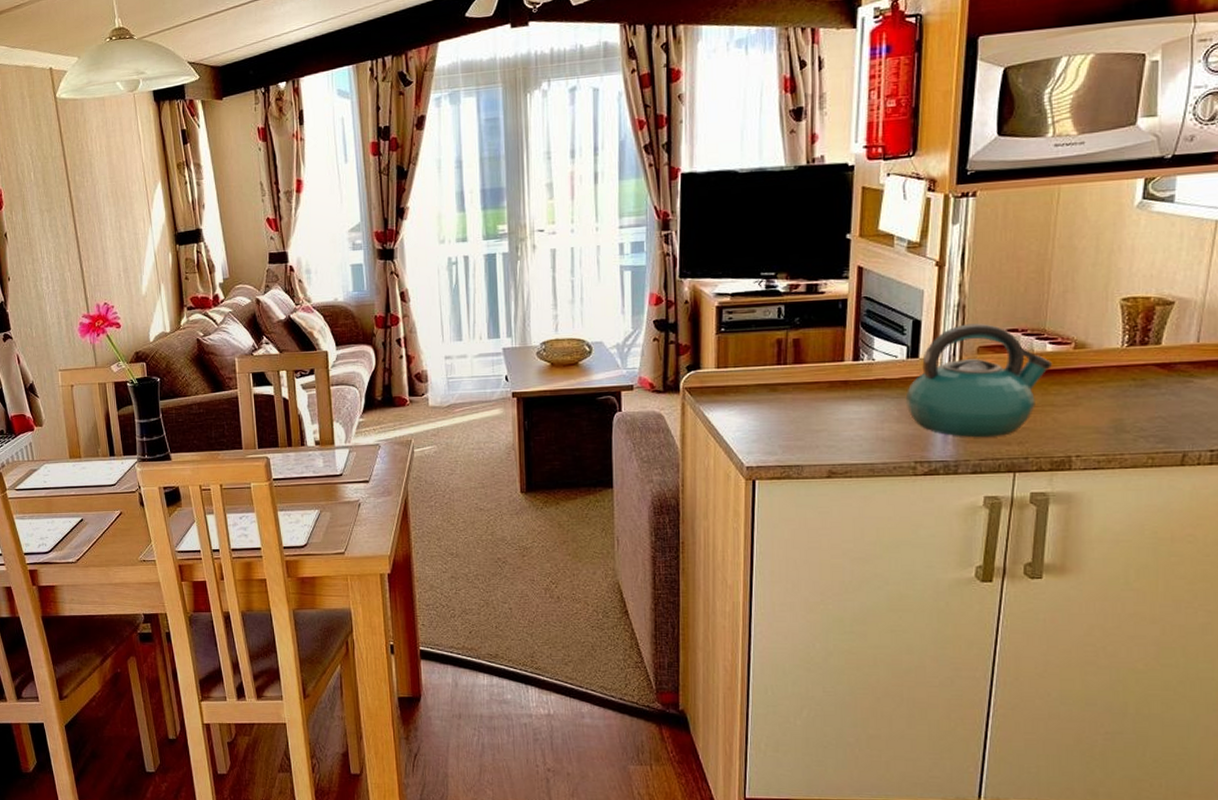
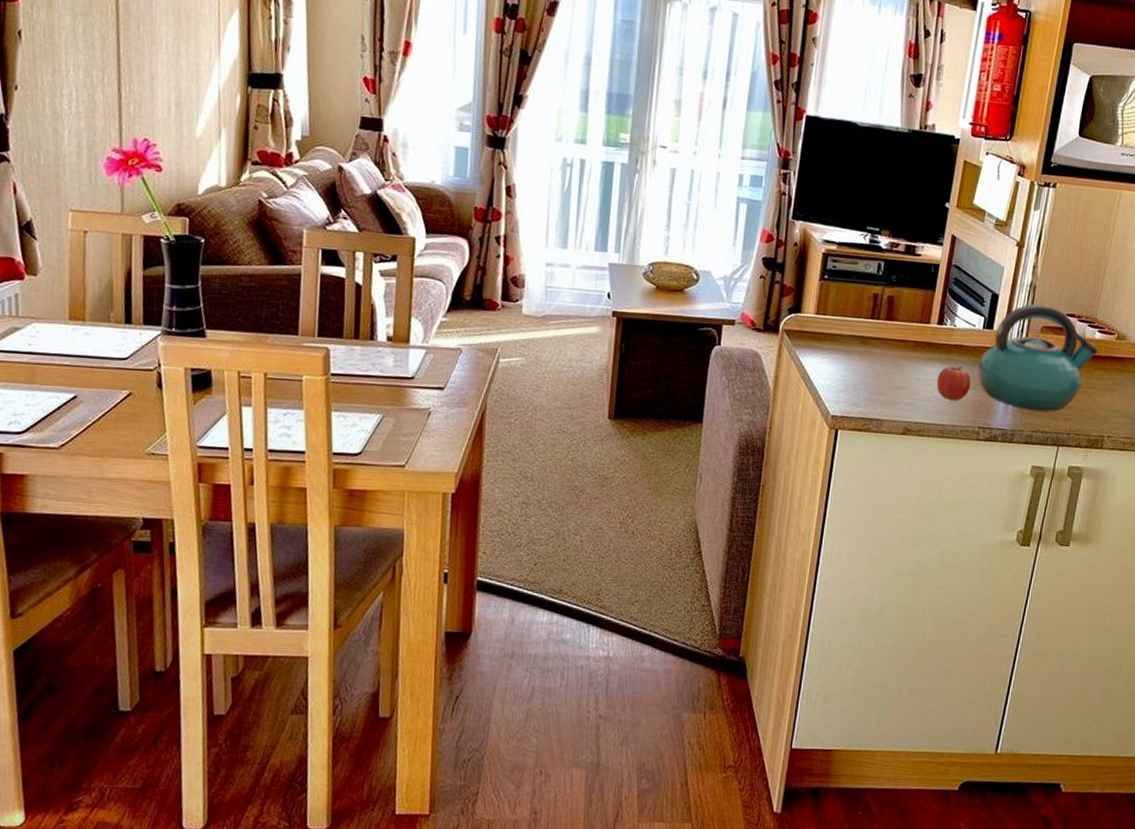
fruit: none [860,400,900,437] -> present [937,366,971,400]

